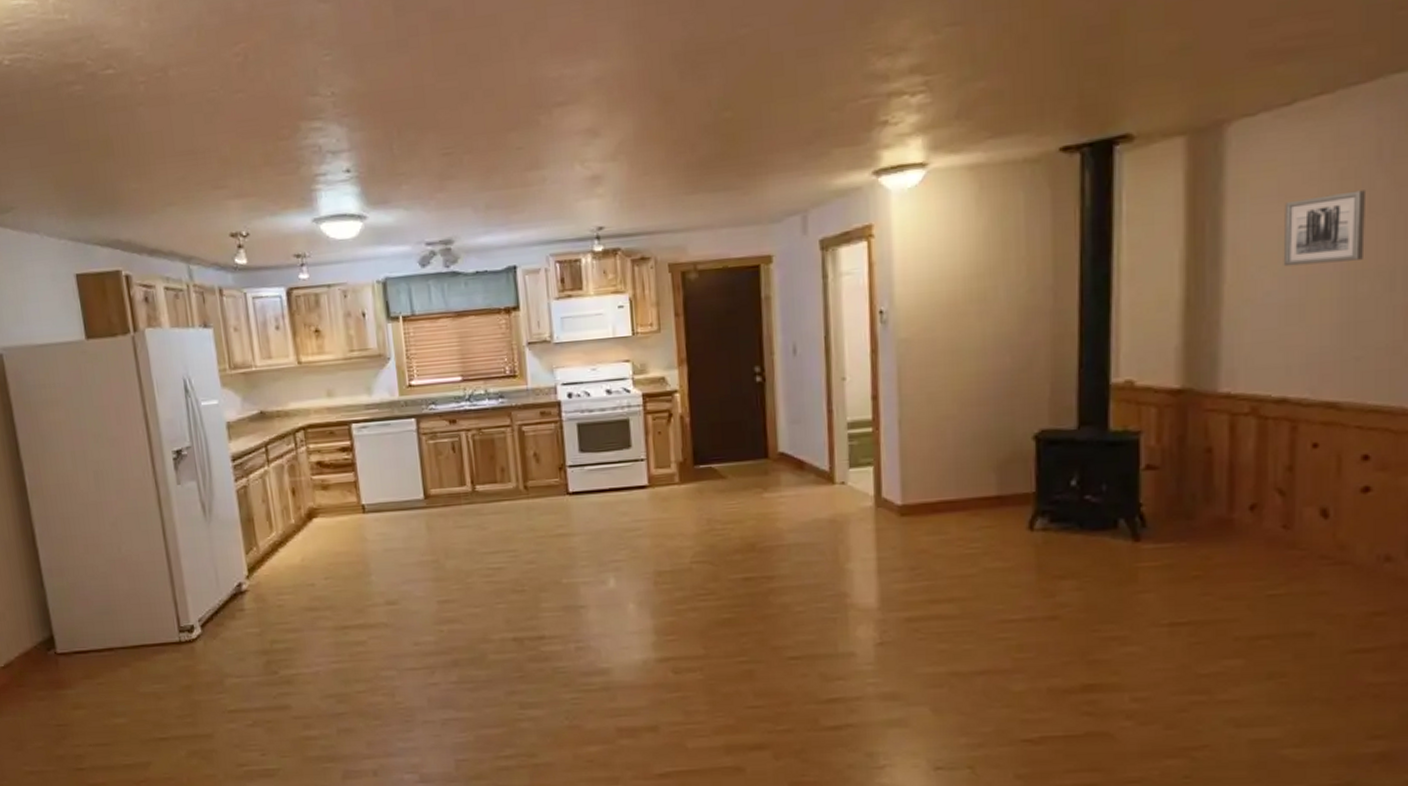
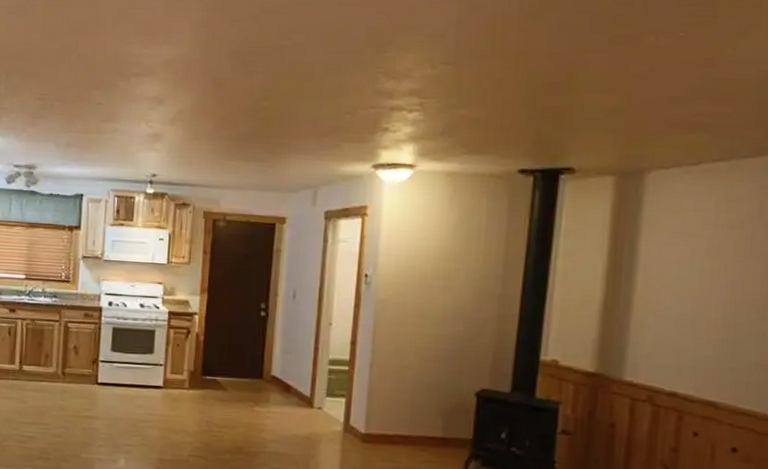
wall art: present [1283,190,1367,267] -> none [681,238,749,292]

